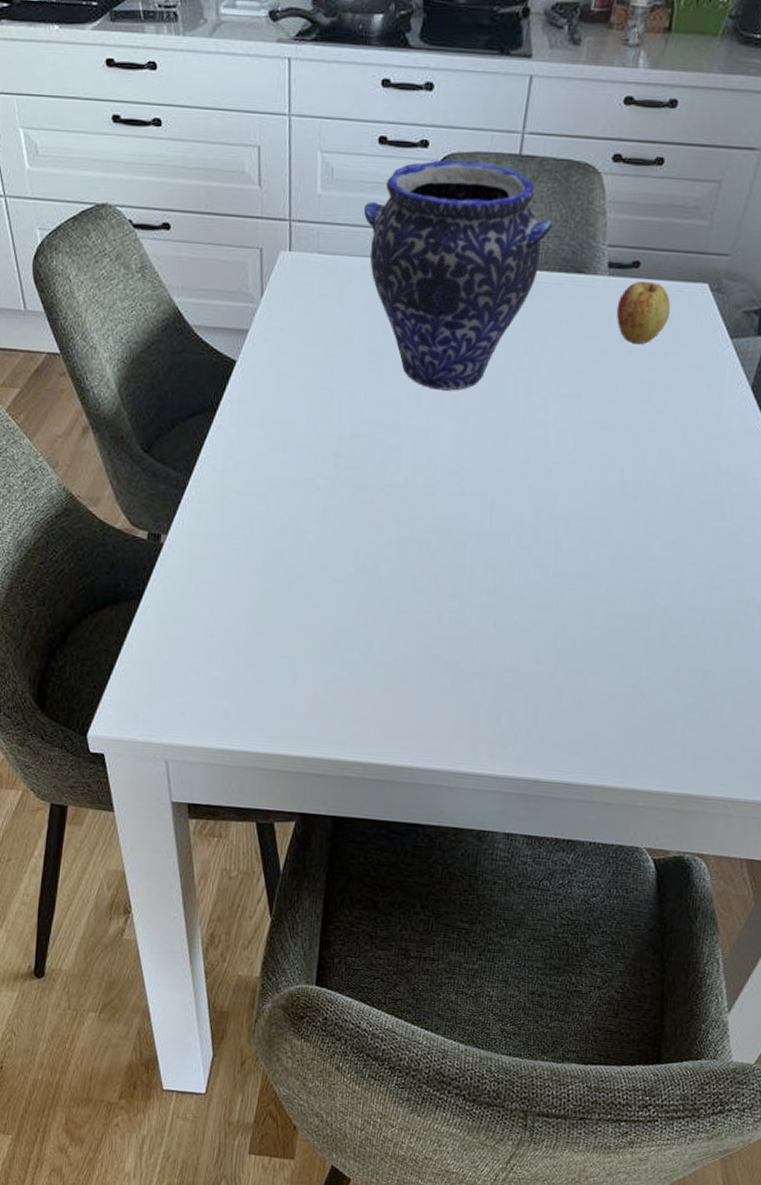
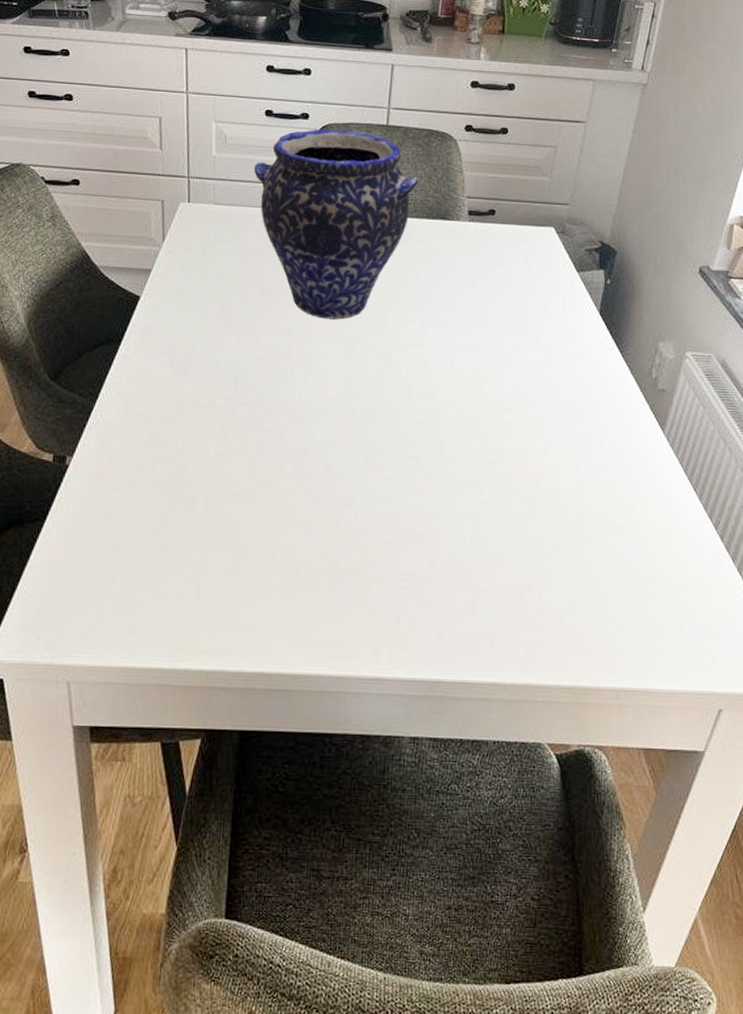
apple: present [616,281,671,344] -> none [478,225,525,277]

